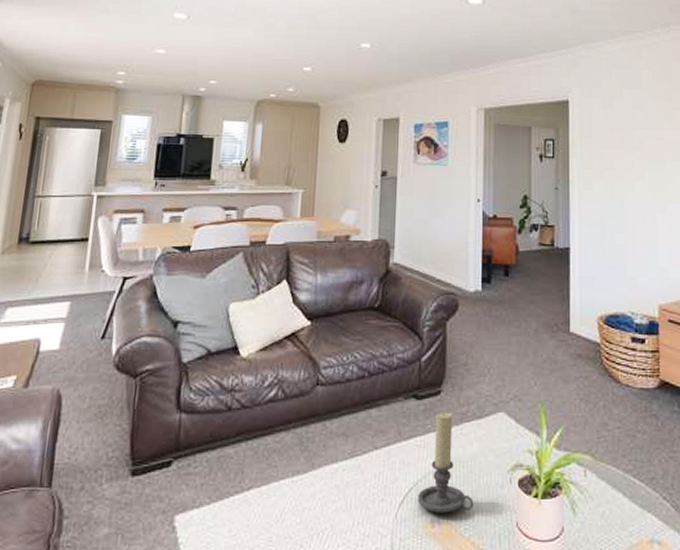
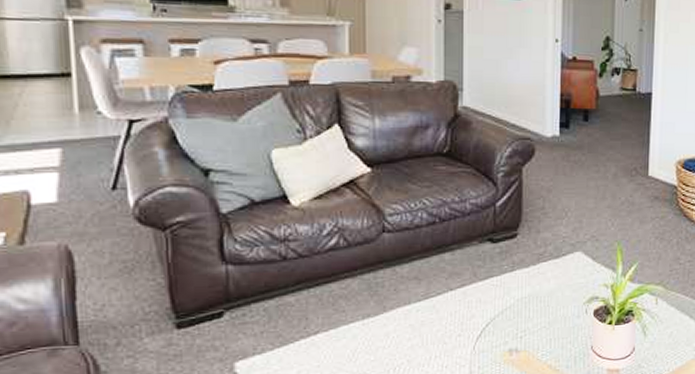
candle holder: present [418,412,474,513] -> none [495,253,551,343]

